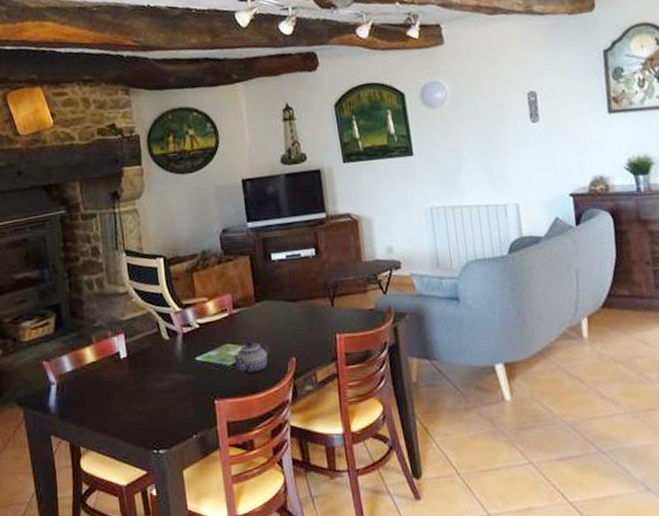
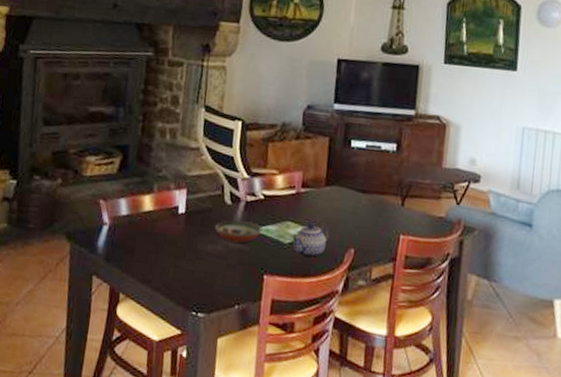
decorative bowl: none [158,352,204,376] -> present [215,220,262,244]

